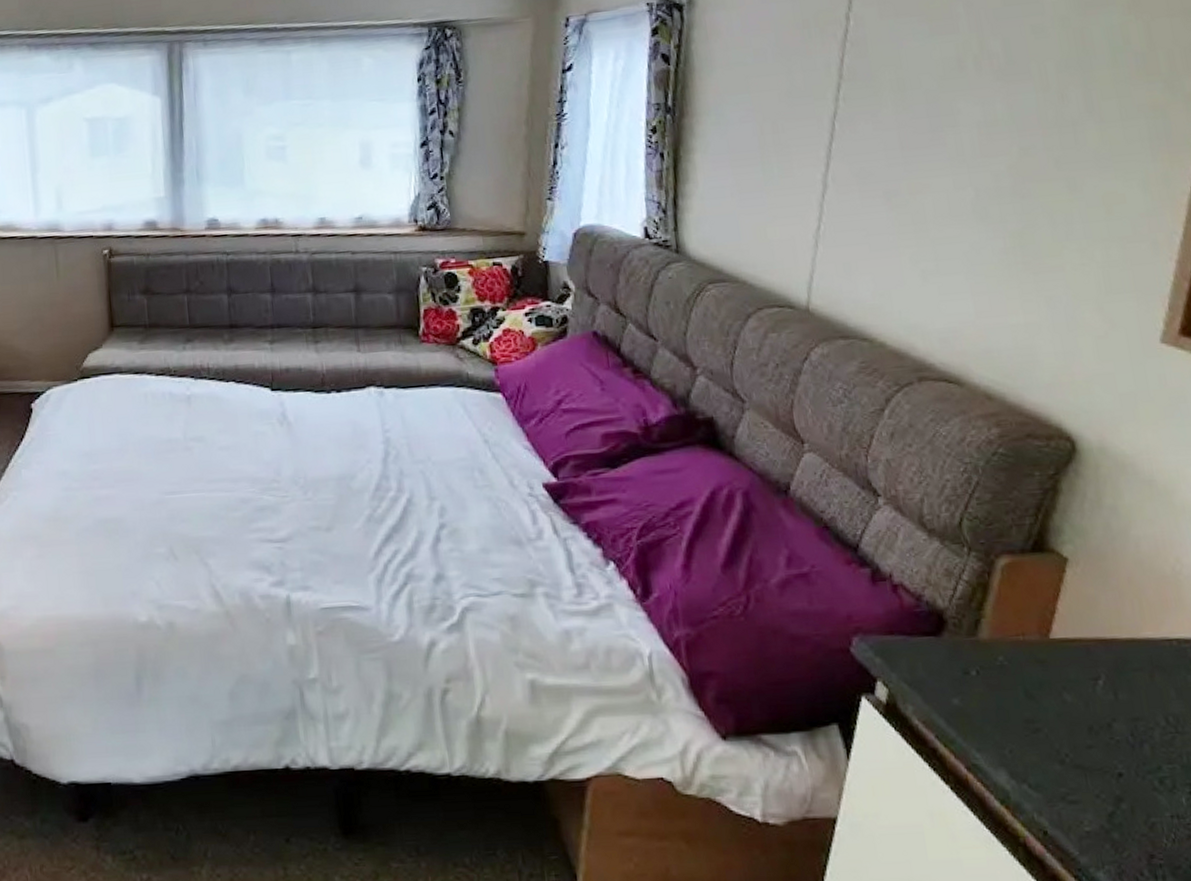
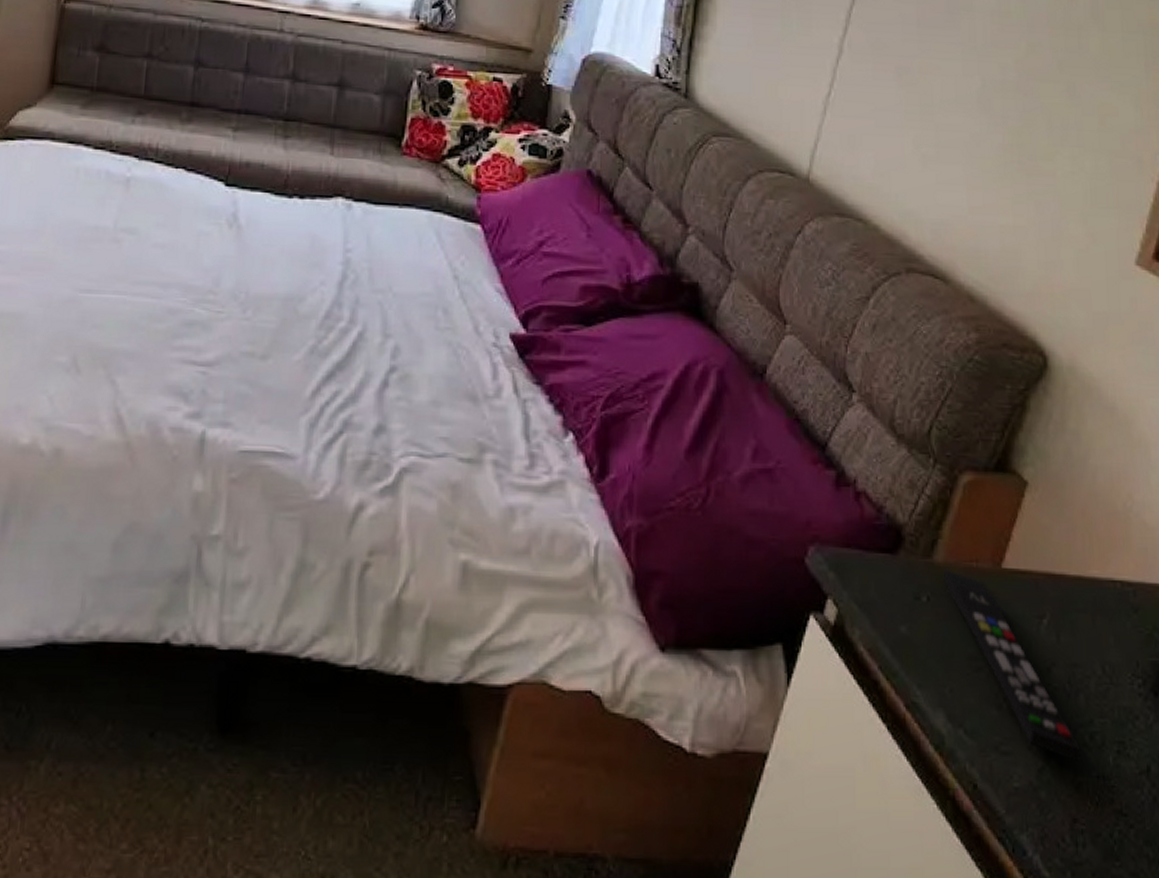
remote control: none [989,645,1153,805] -> present [942,570,1082,762]

